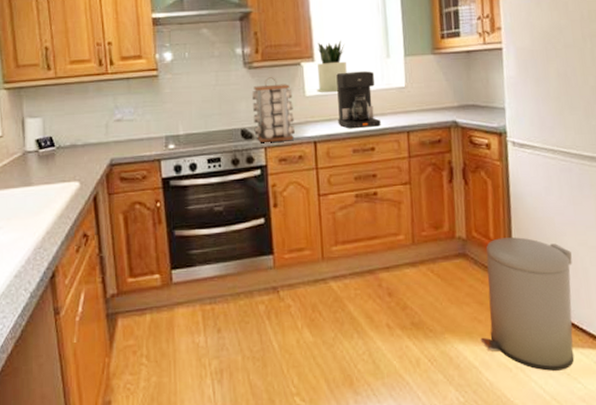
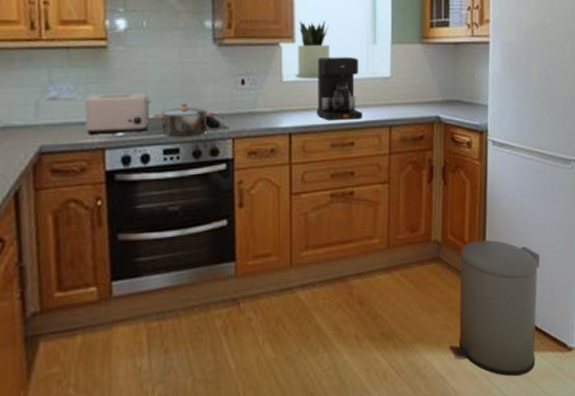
toaster: none [143,112,196,148] -> present [85,92,152,134]
cooking pot: none [198,119,249,149] -> present [153,103,215,138]
spice rack: present [251,76,295,143] -> none [220,56,268,133]

